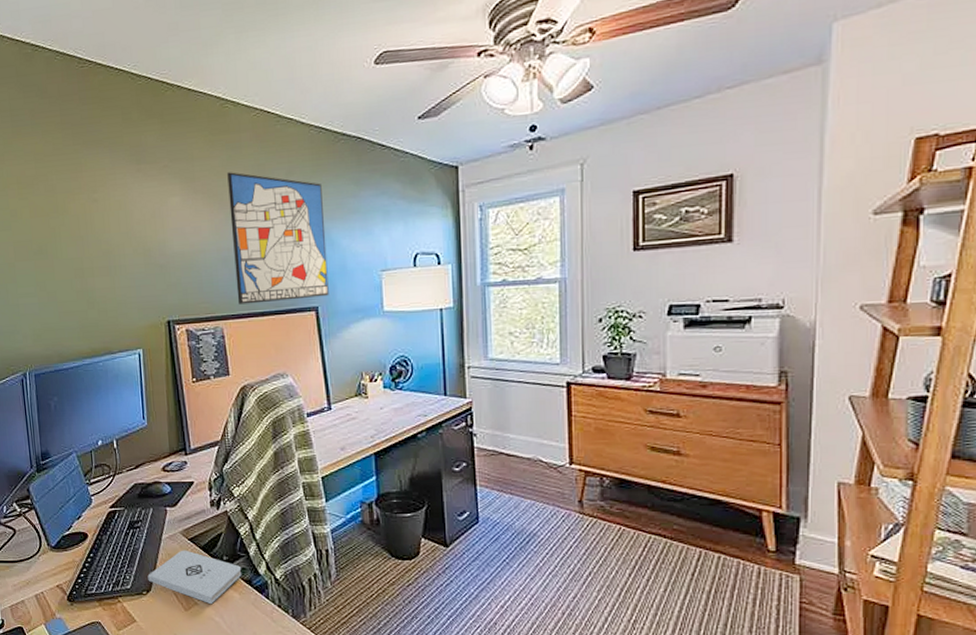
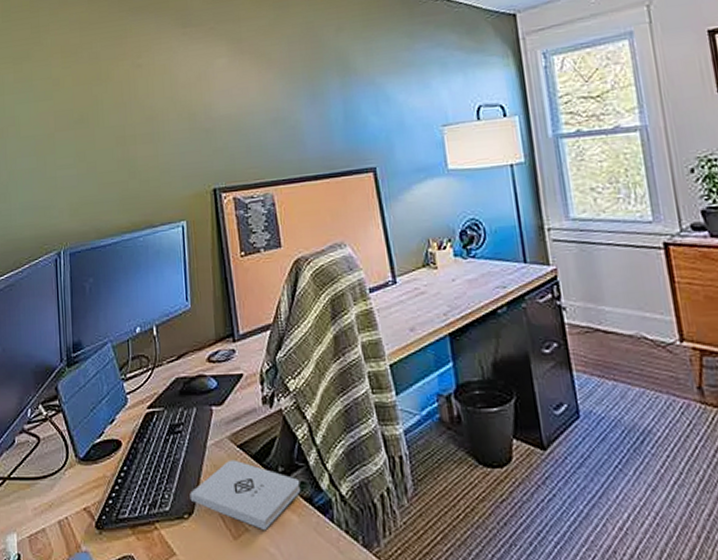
wall art: present [227,172,329,305] -> none [275,31,387,168]

